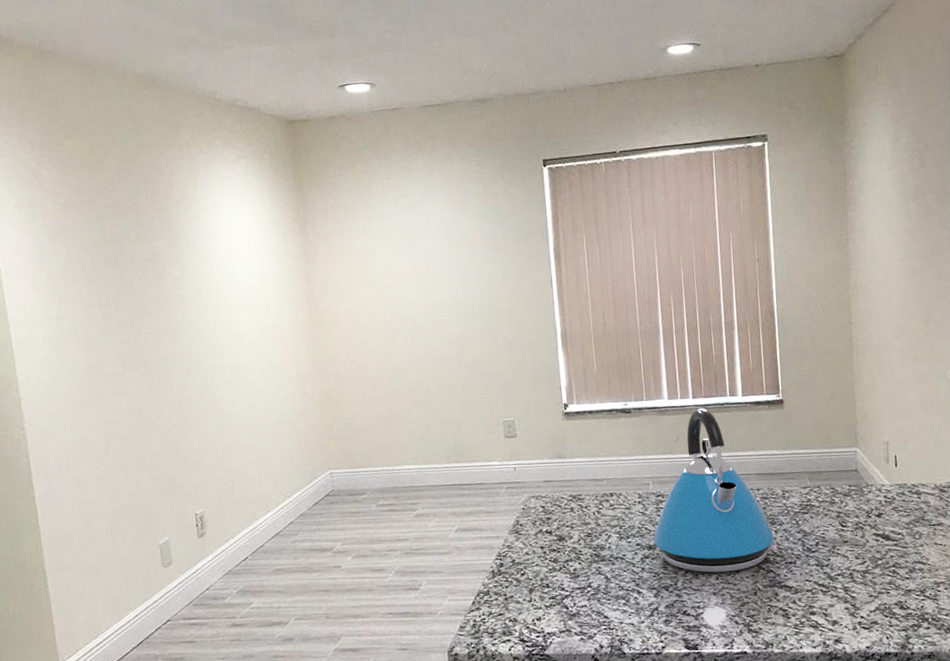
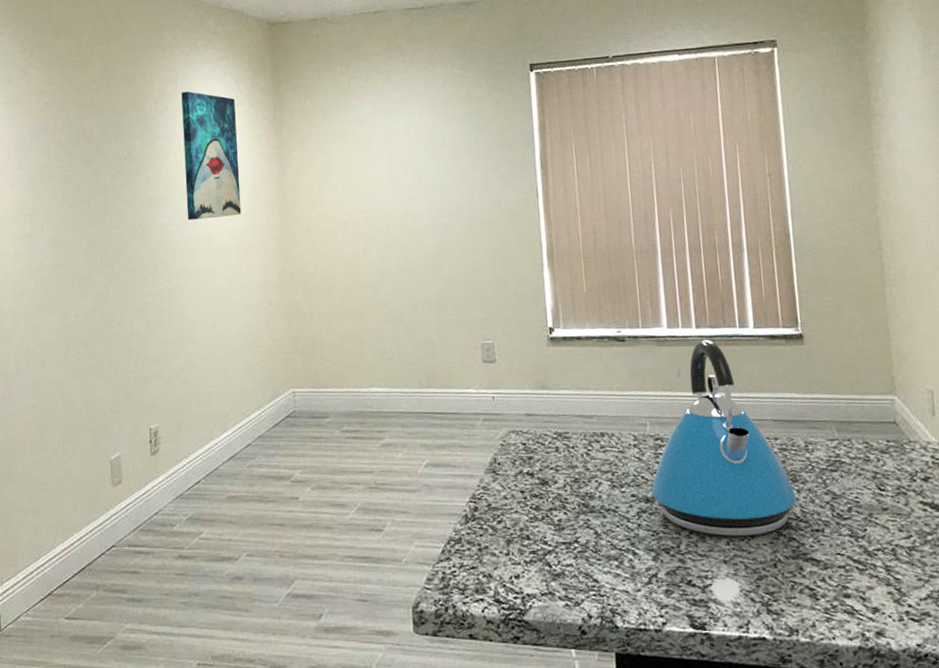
wall art: none [203,191,271,318] -> present [181,91,242,220]

